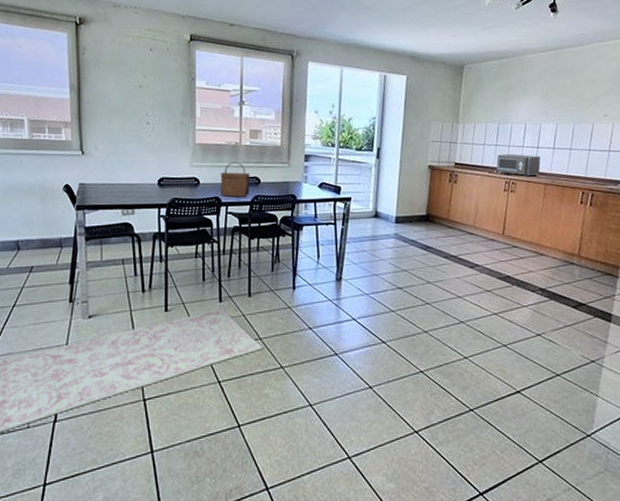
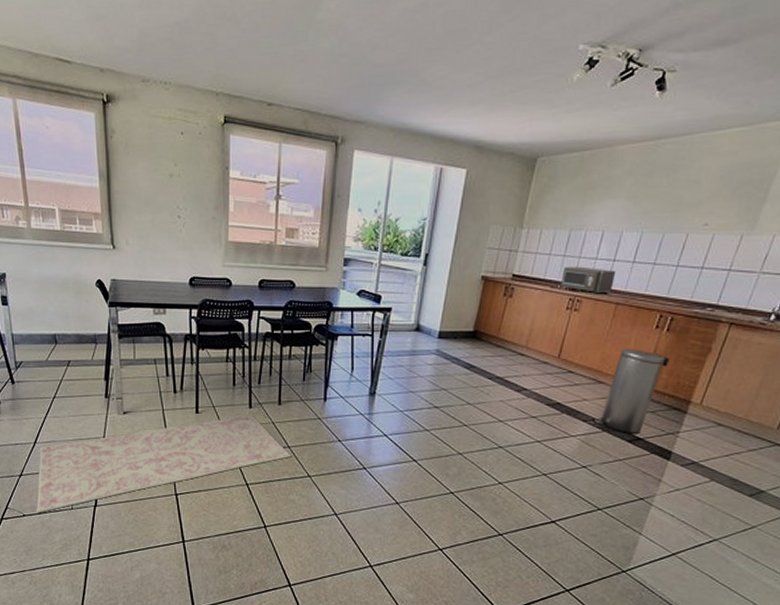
handbag: present [220,161,250,198] -> none [253,263,284,301]
pedal bin: none [541,222,597,301] -> present [594,348,670,435]

